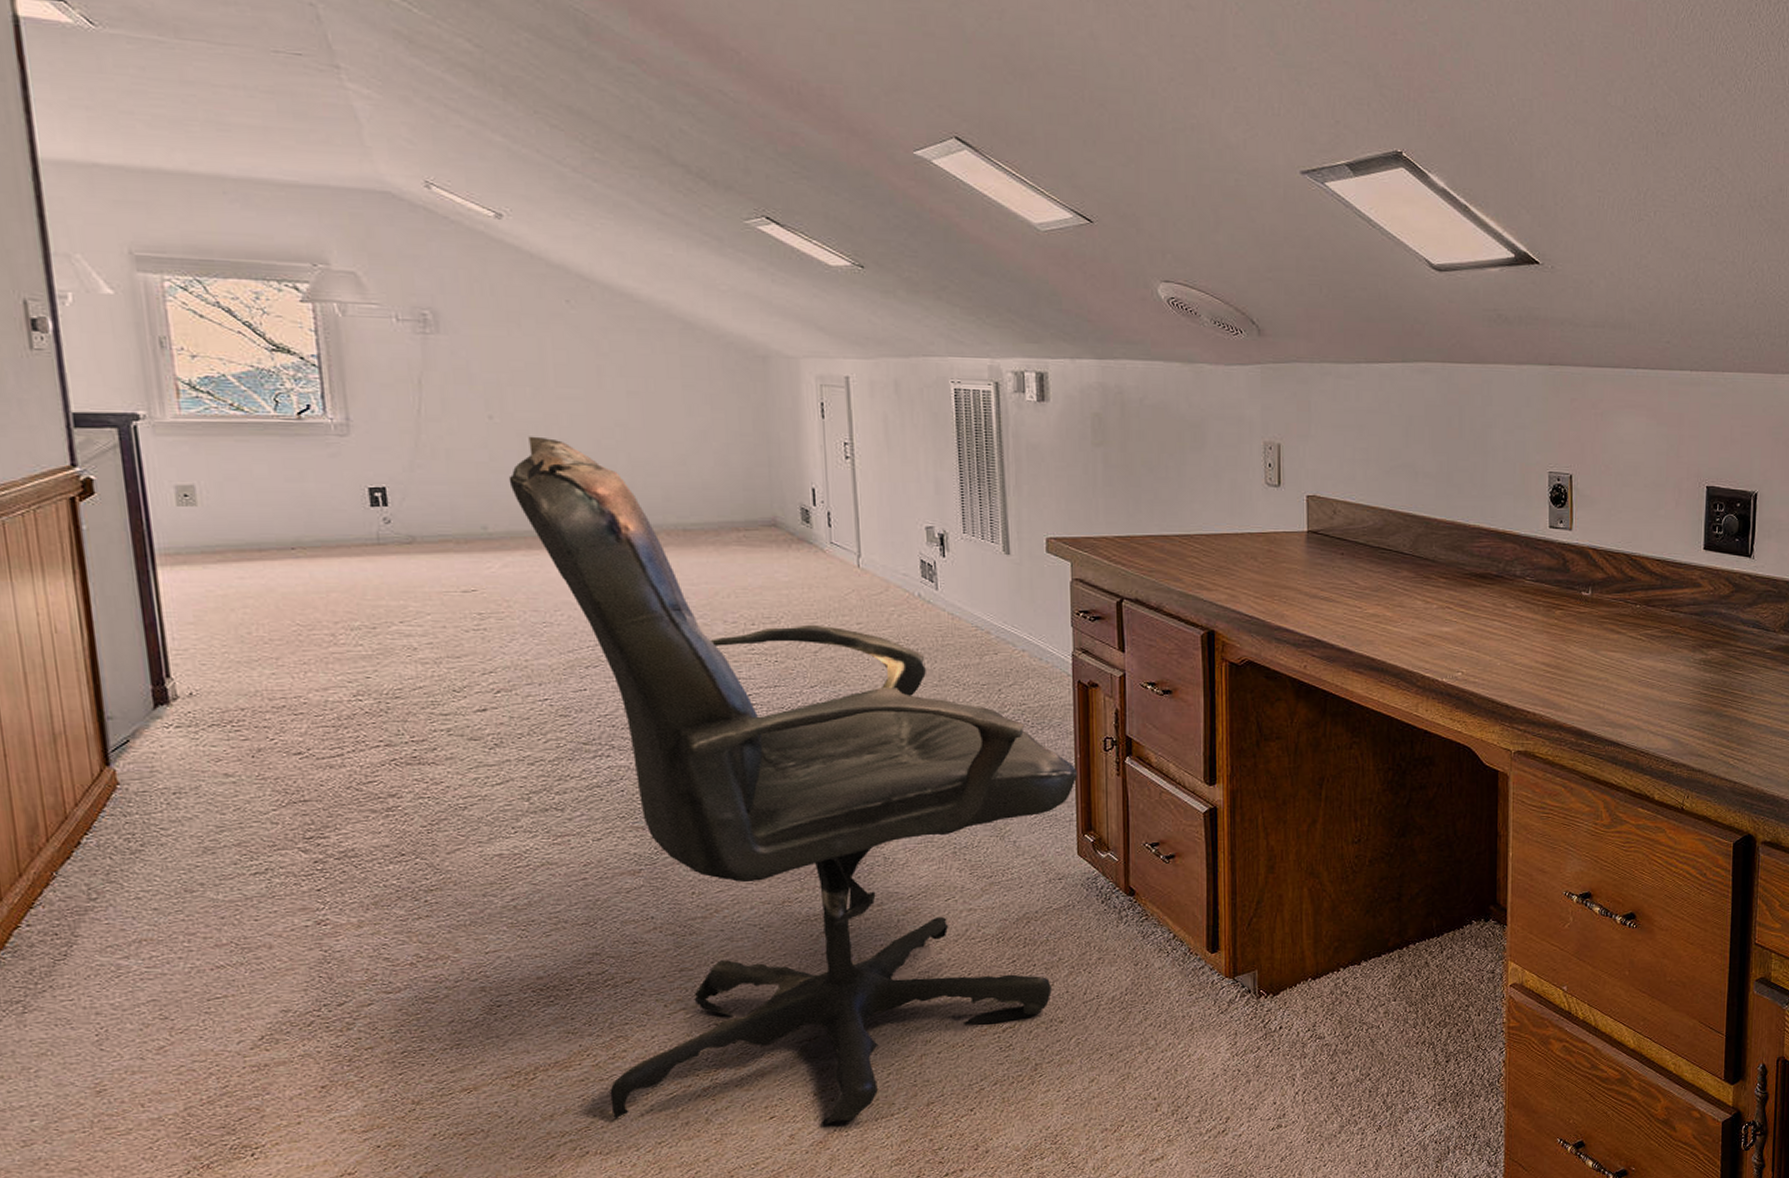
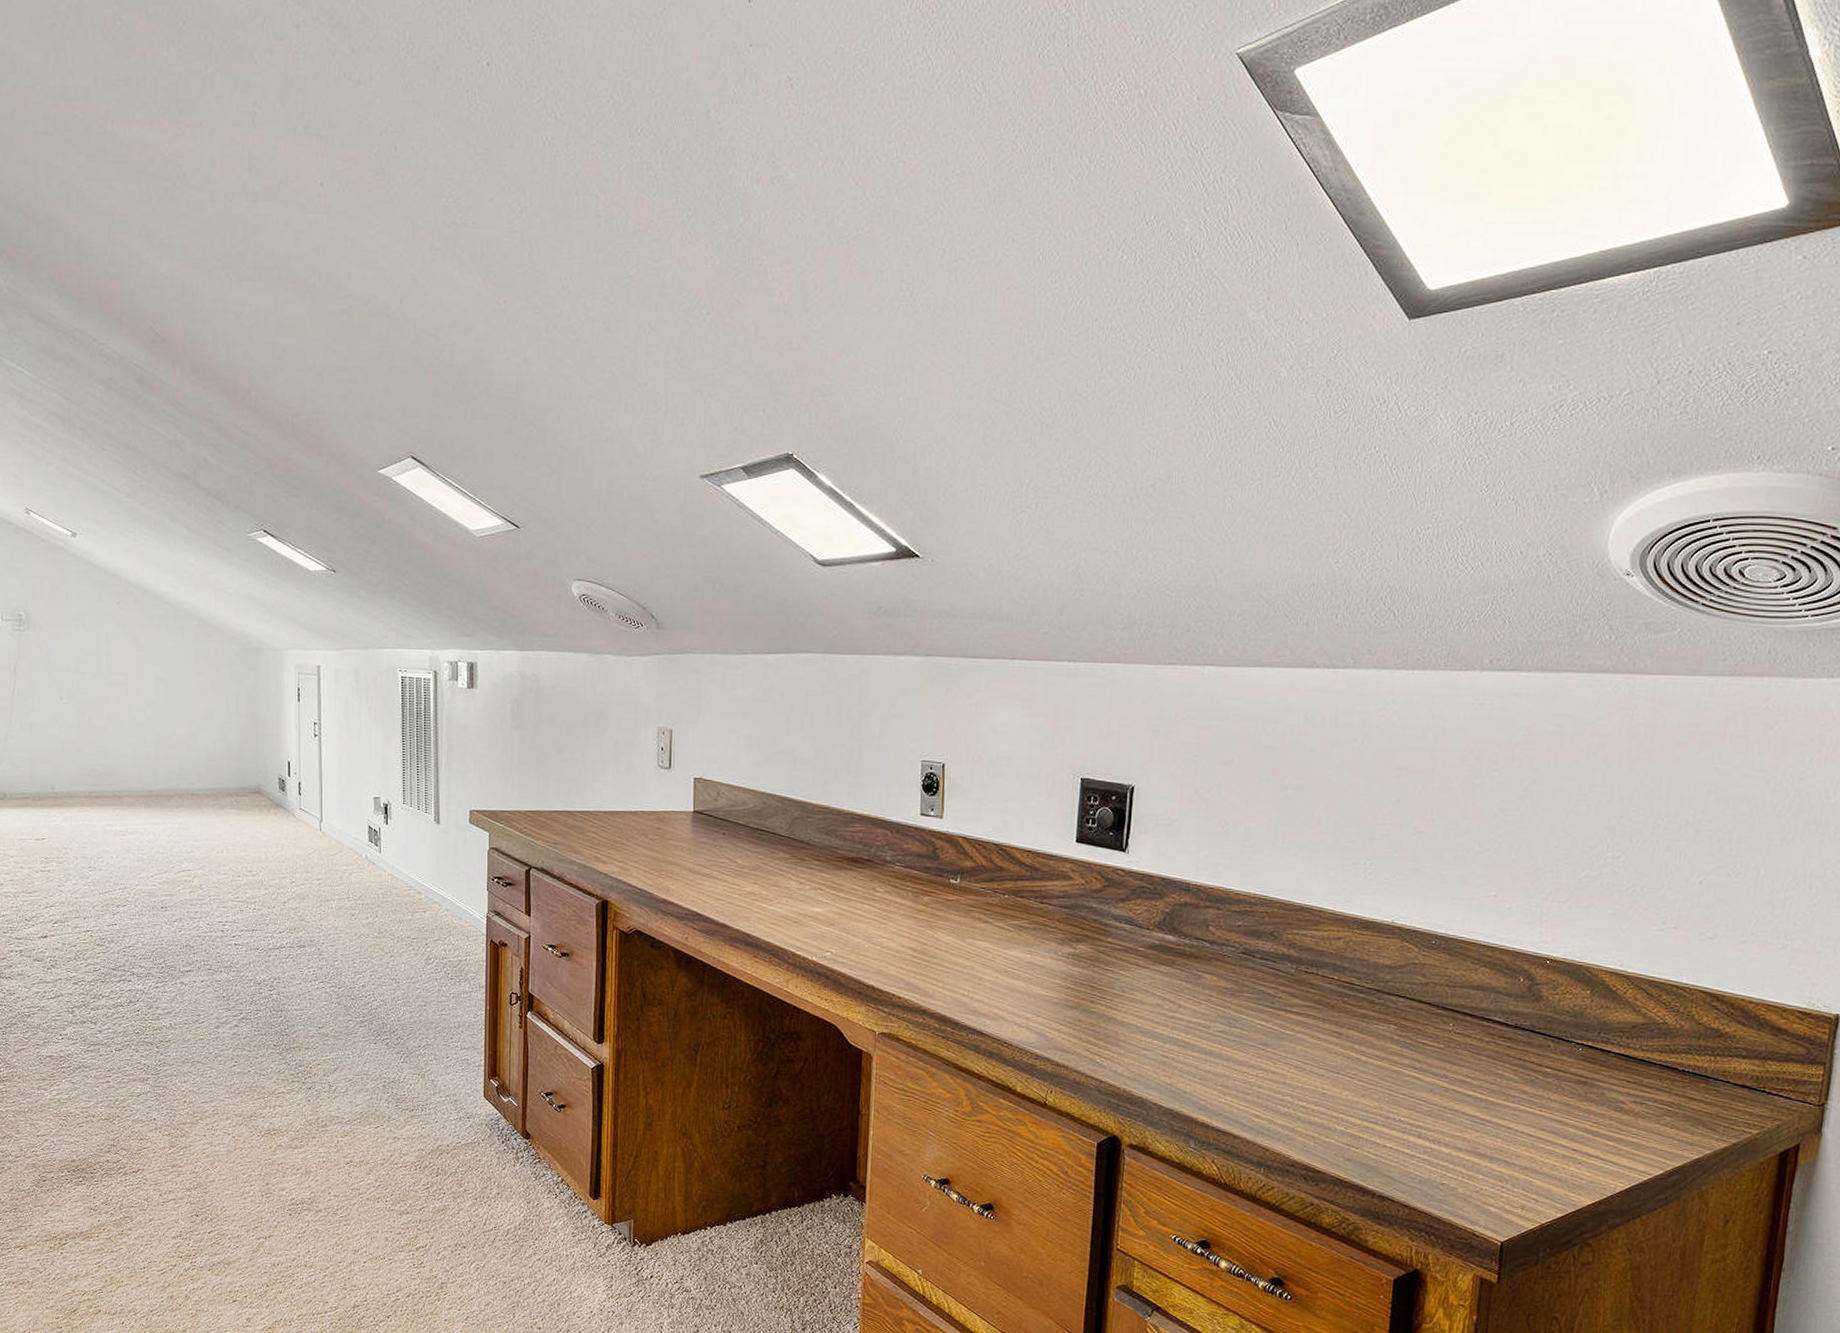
office chair: present [508,436,1077,1125] -> none [71,714,486,1313]

